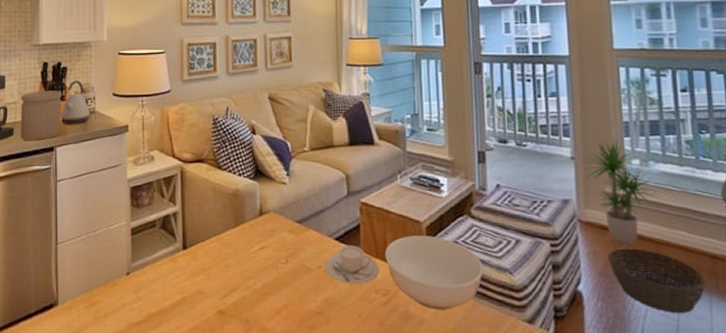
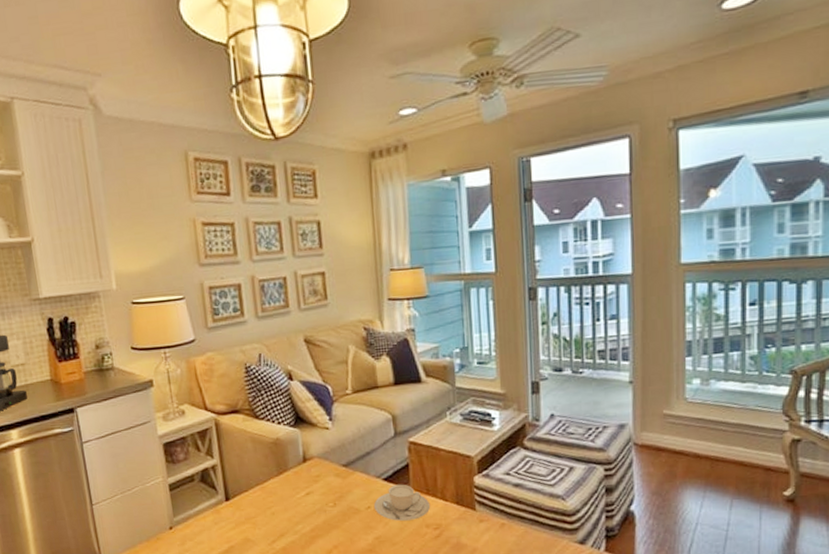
jar: present [20,90,62,141] -> none [28,348,80,404]
kettle: present [61,80,90,125] -> none [76,335,109,384]
bowl: present [384,236,483,310] -> none [435,469,536,539]
potted plant: present [583,139,660,245] -> none [642,360,718,465]
basket: present [608,248,706,313] -> none [662,466,758,524]

